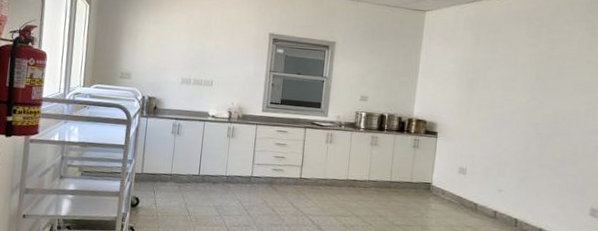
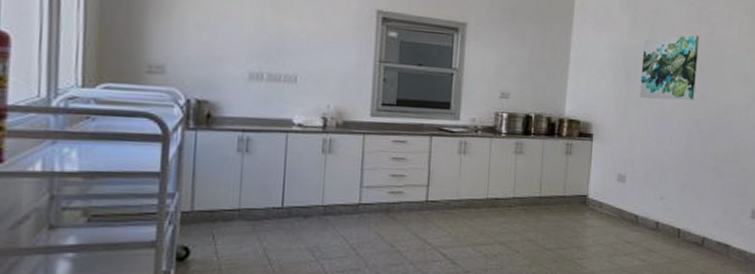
wall art: none [481,49,539,106] -> present [640,34,700,100]

